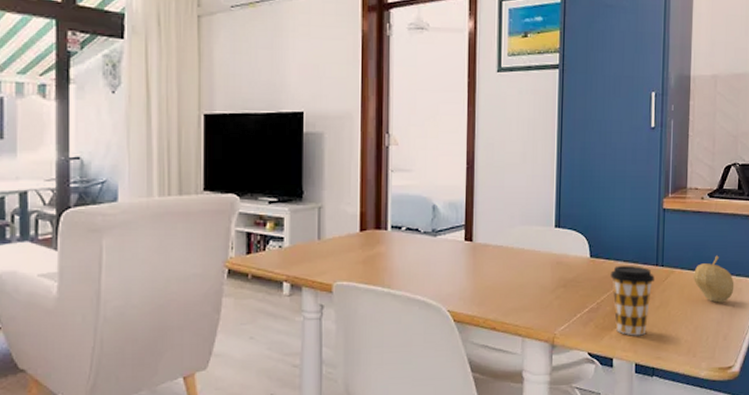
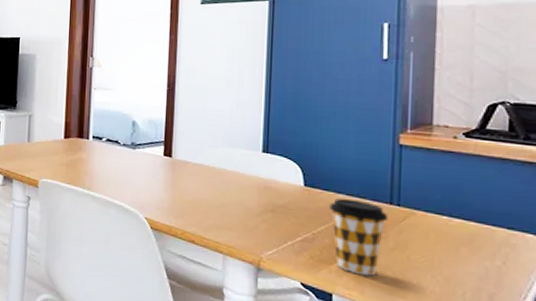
fruit: present [693,255,735,303] -> none [441,202,505,257]

